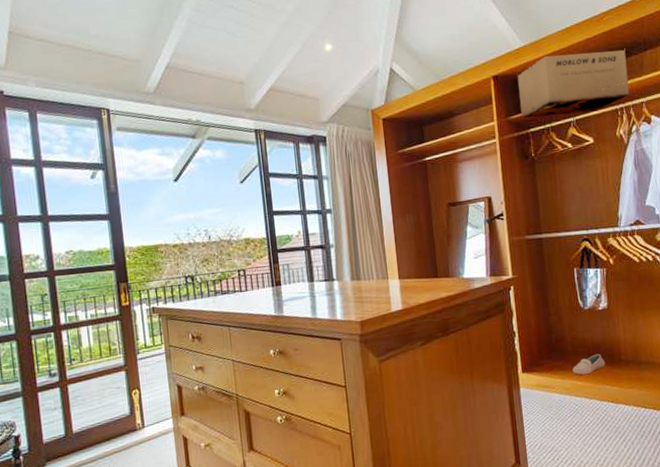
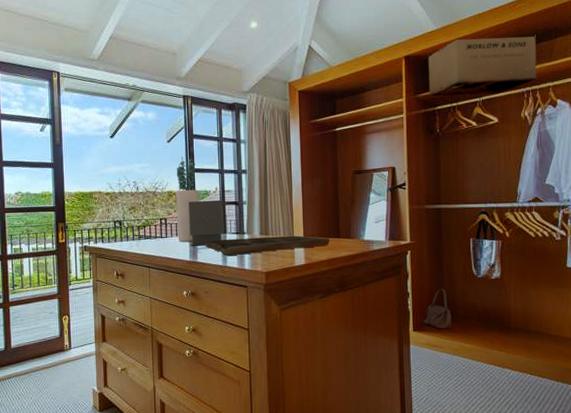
vase: none [252,196,281,295] -> present [176,155,199,243]
jewelry box: none [269,244,311,299] -> present [189,200,224,246]
decorative tray: none [290,278,428,306] -> present [205,235,330,256]
handbag: none [531,324,562,369] -> present [422,289,452,329]
loafer: present [573,353,606,376] -> none [462,319,495,339]

